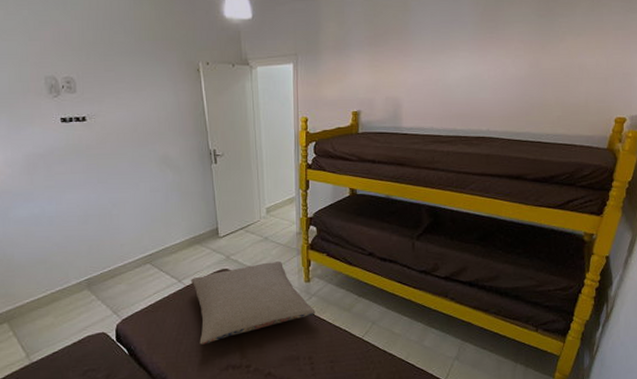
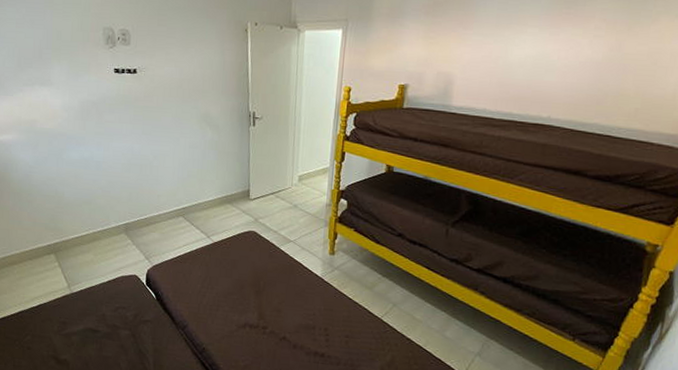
pillow: present [191,260,316,345] -> none [219,229,337,301]

